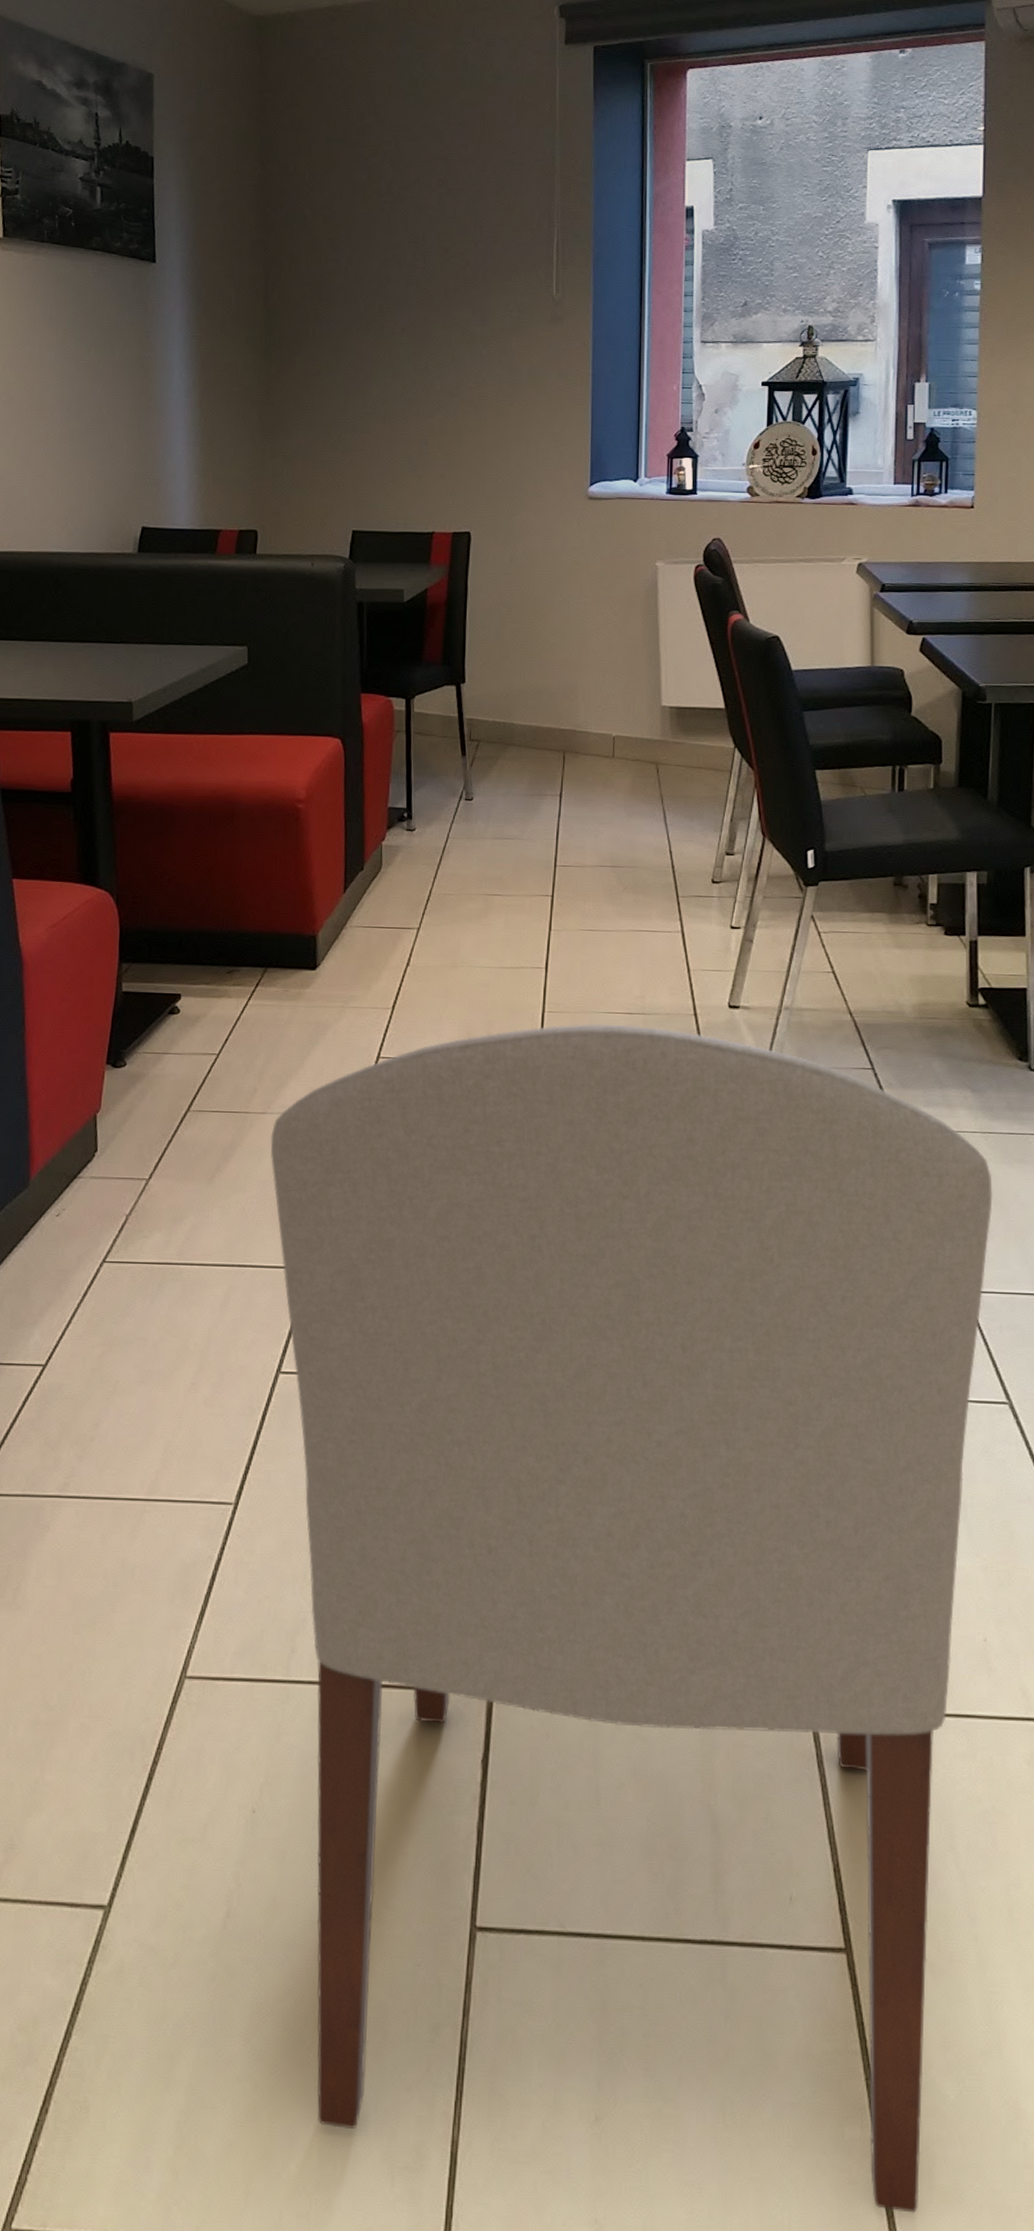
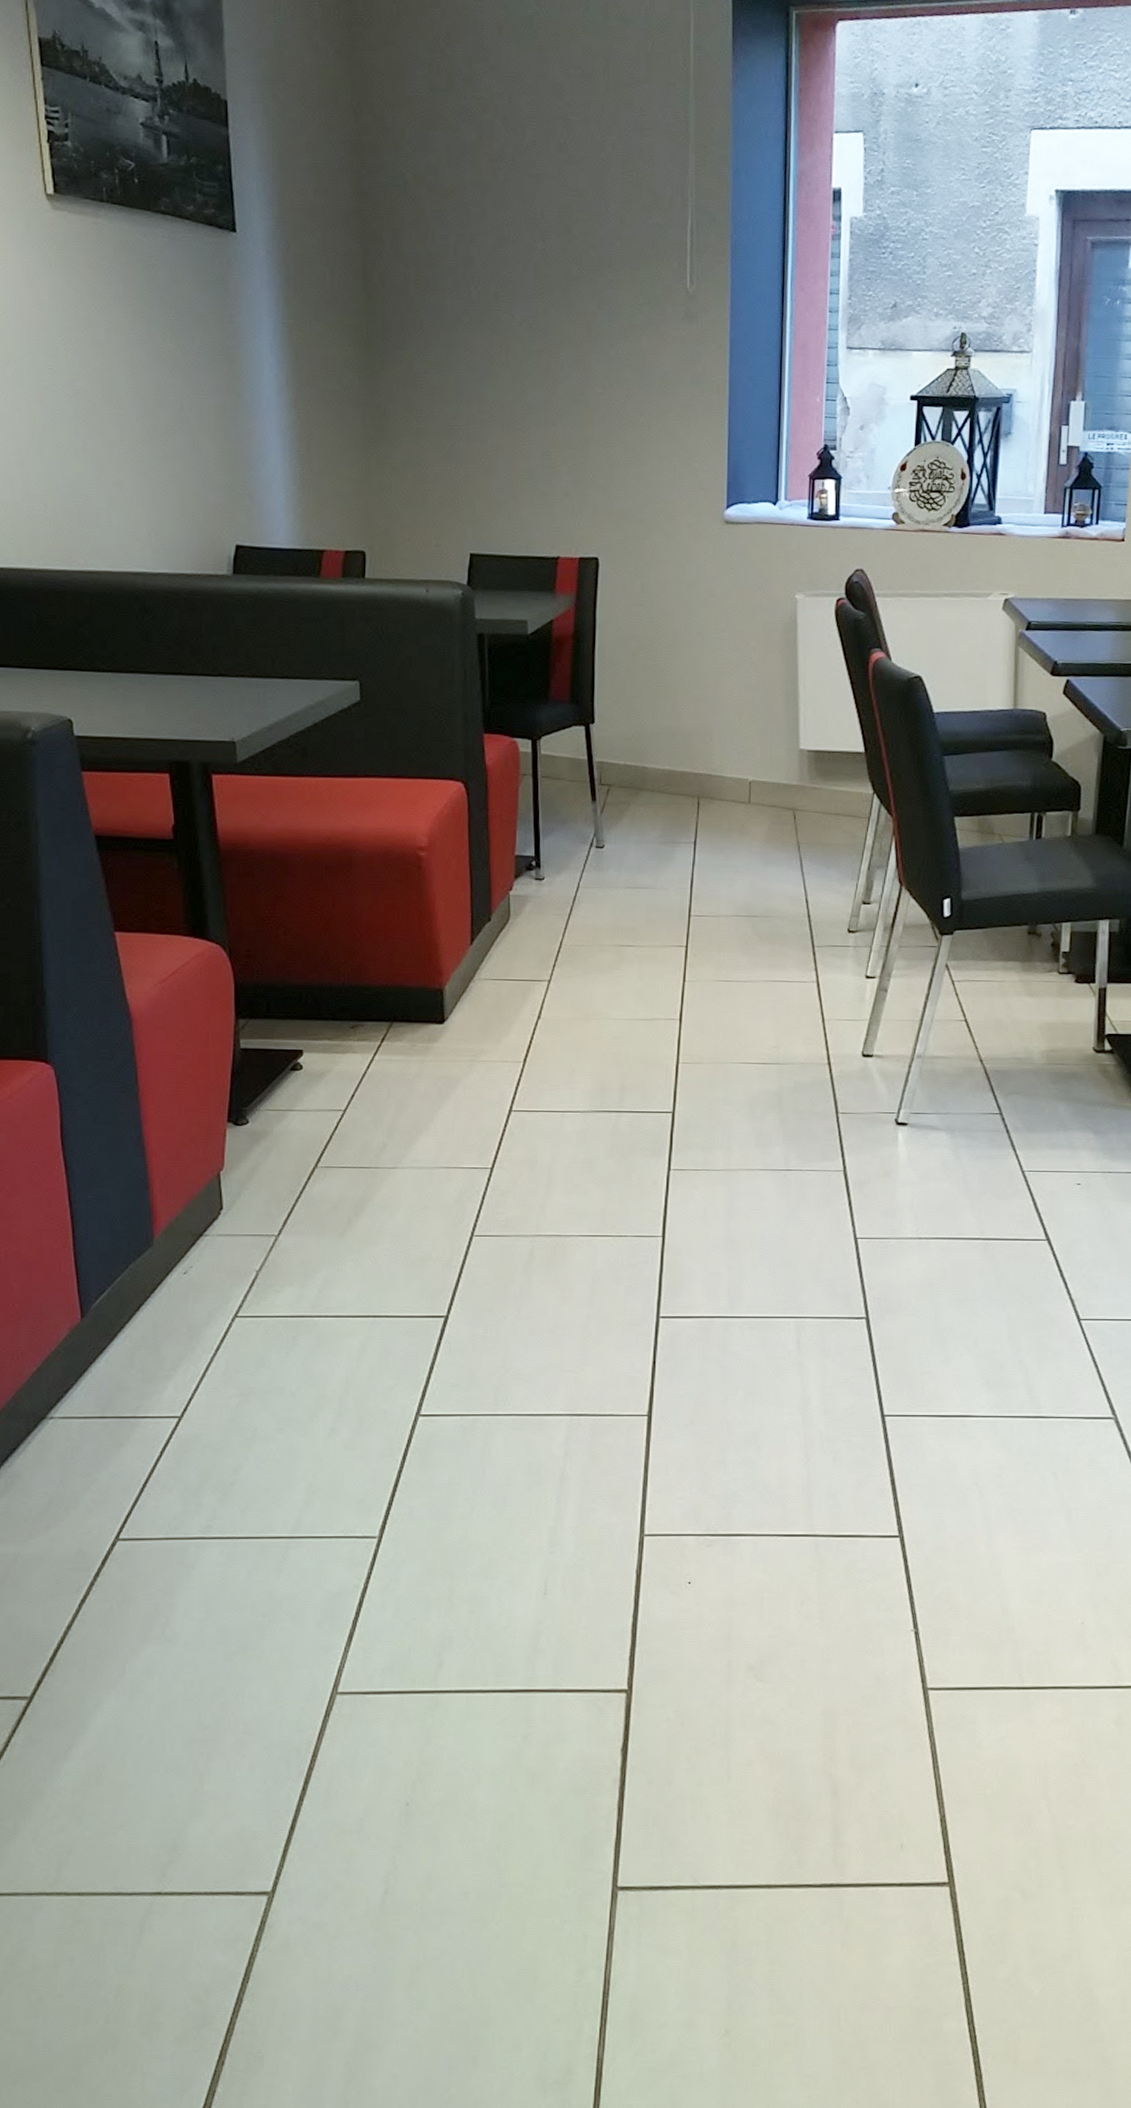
chair: present [270,1023,993,2213] -> none [402,1074,1109,2083]

